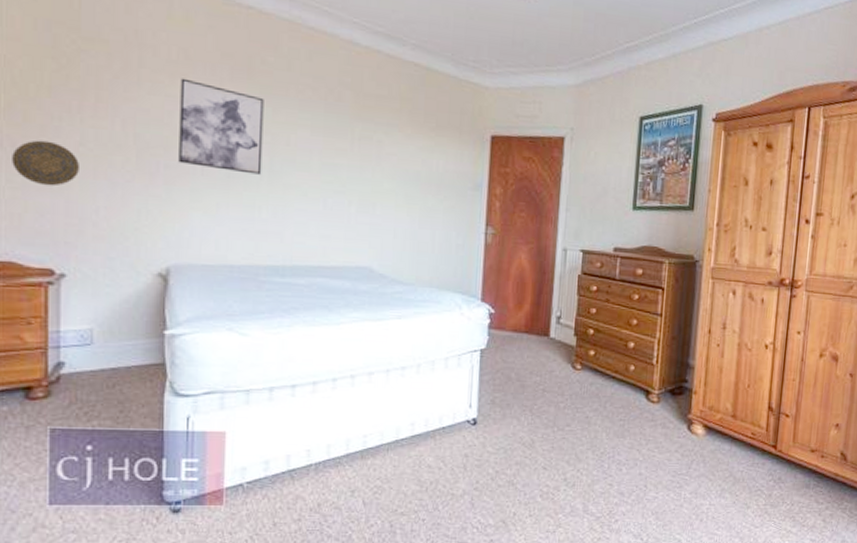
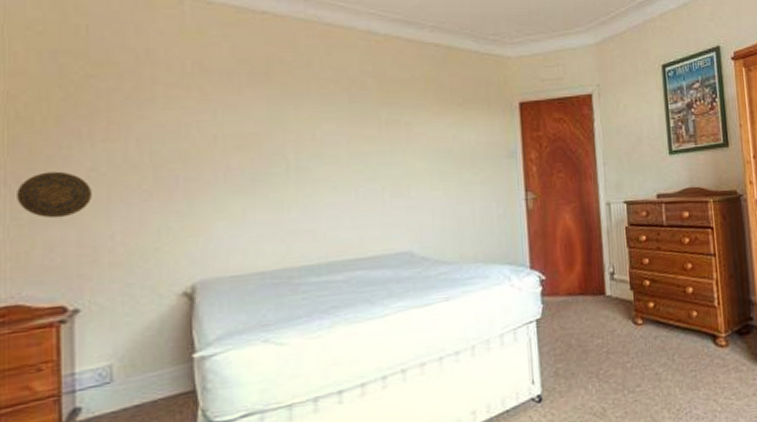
wall art: present [178,78,264,175] -> none [197,89,288,175]

